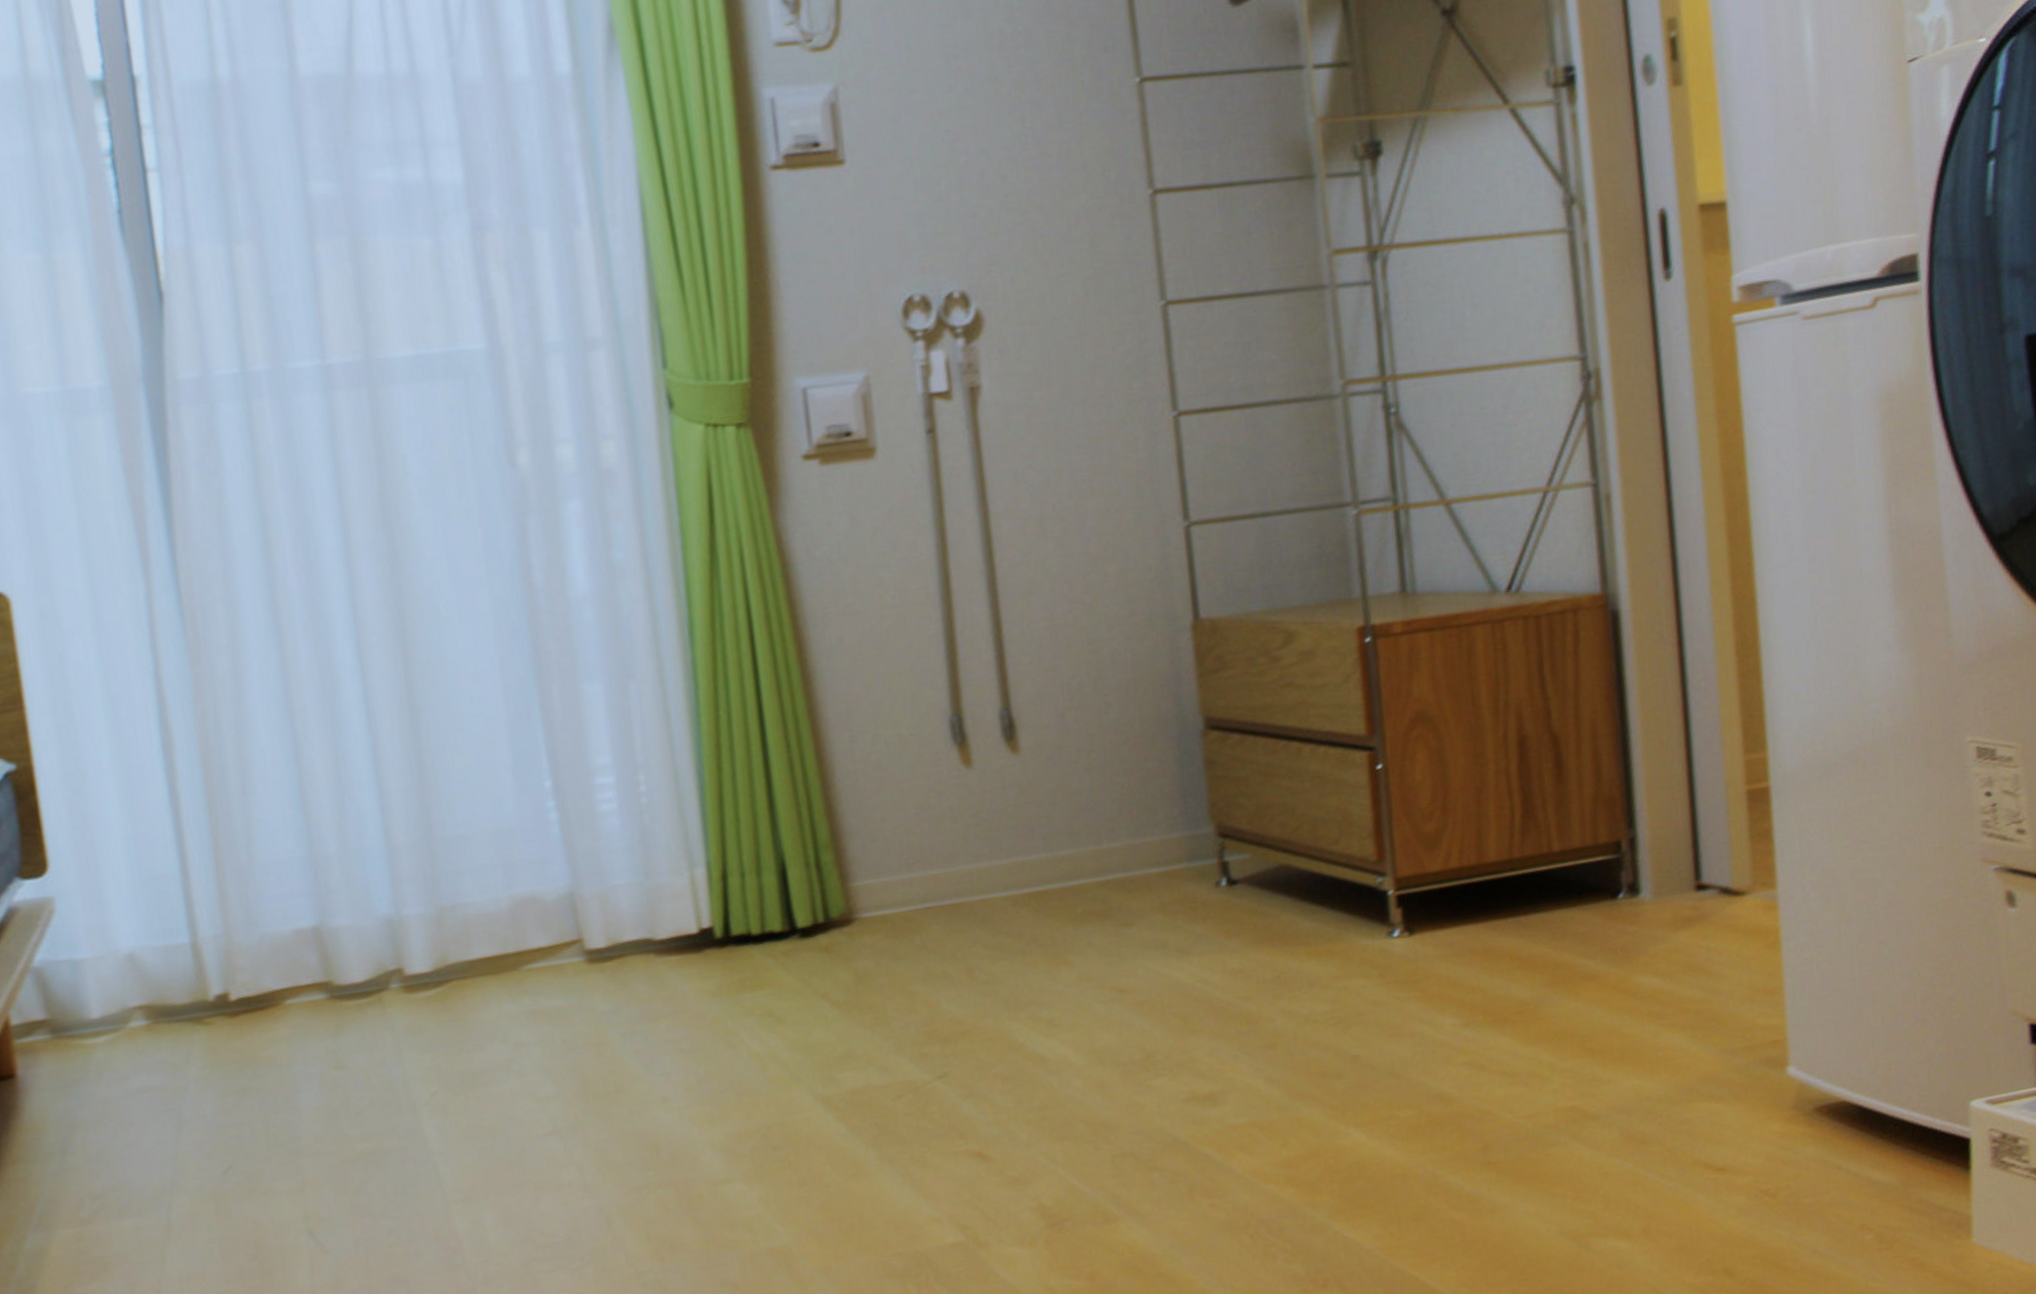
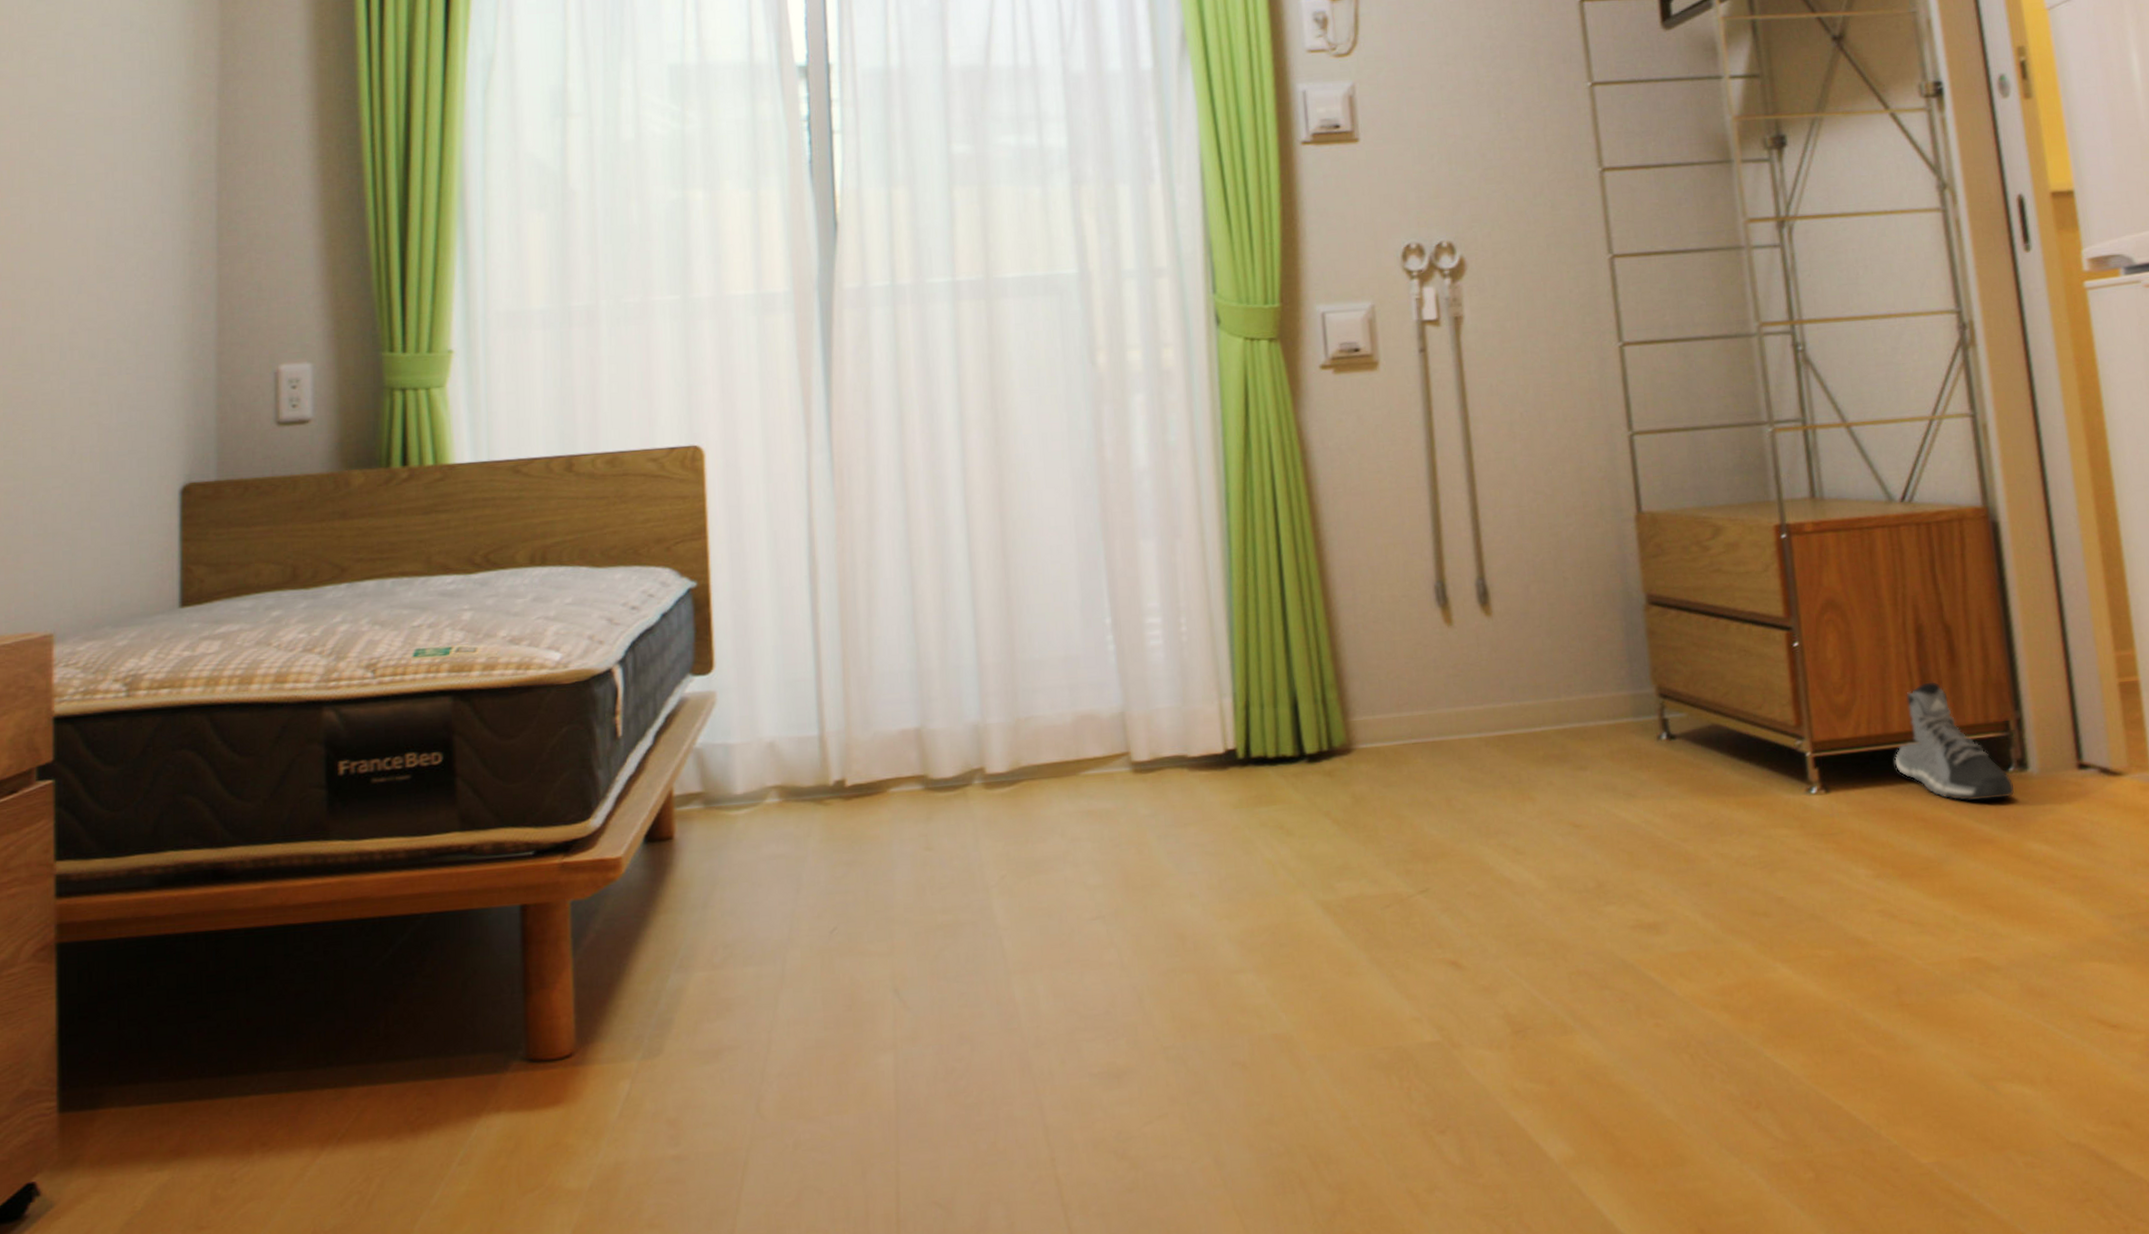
sneaker: none [1489,801,1624,935] -> present [1894,681,2015,801]

